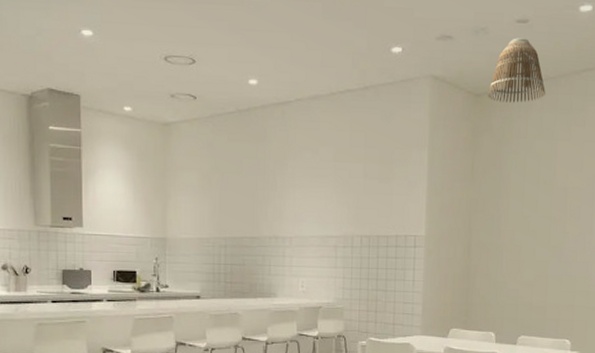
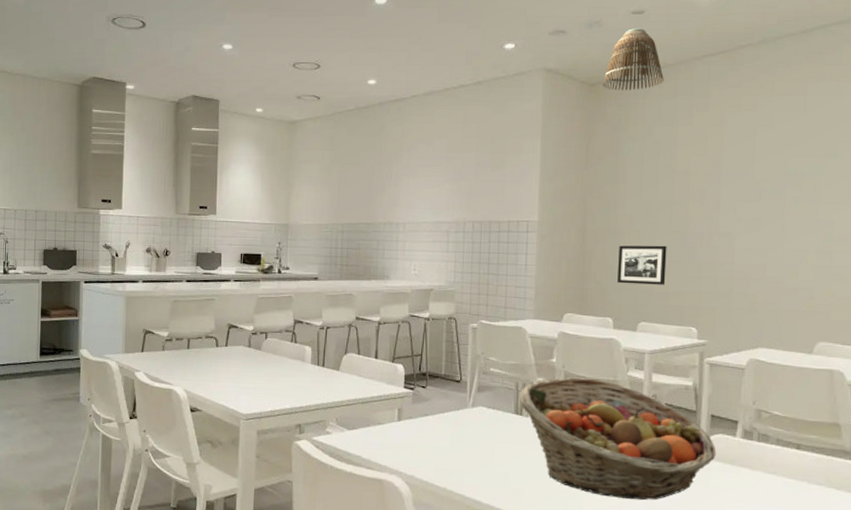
picture frame: none [500,260,546,299] -> present [617,245,667,285]

